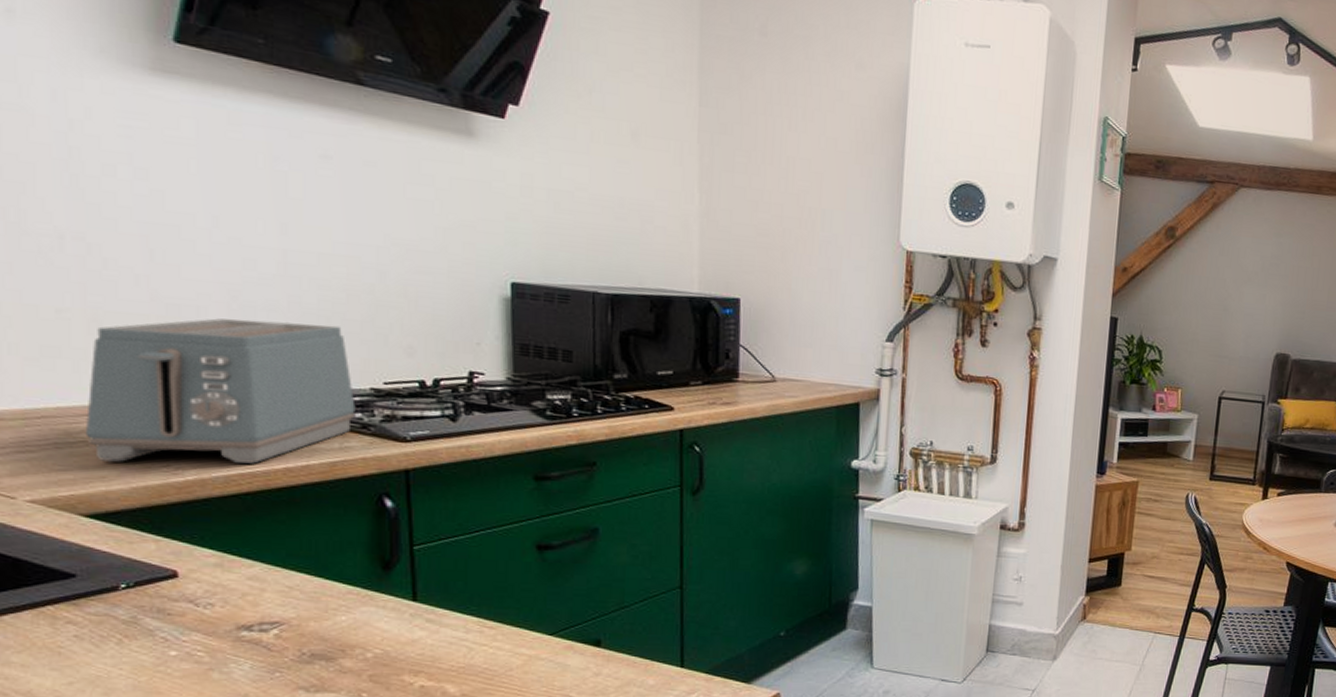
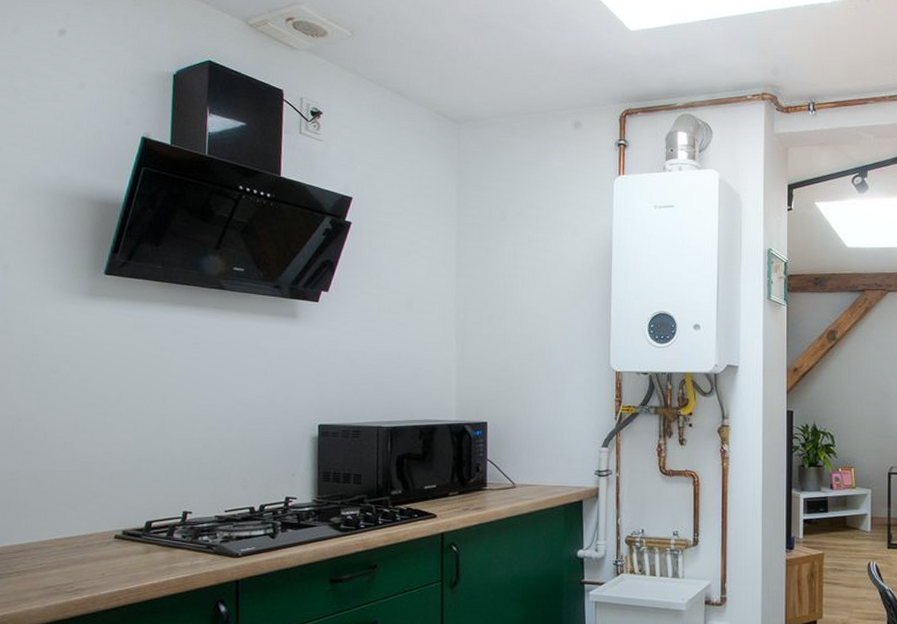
toaster: present [85,318,356,464] -> none [19,469,204,586]

